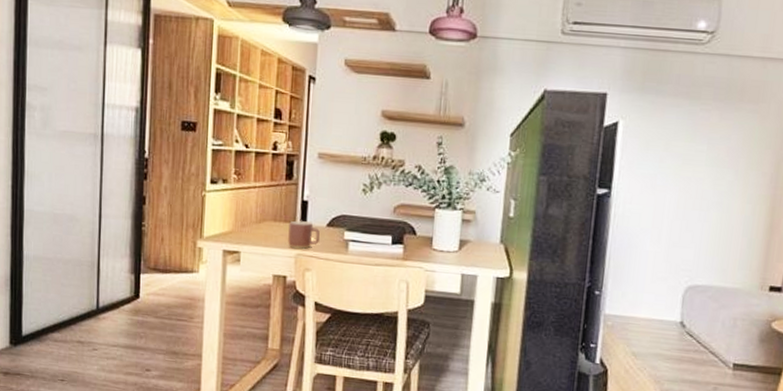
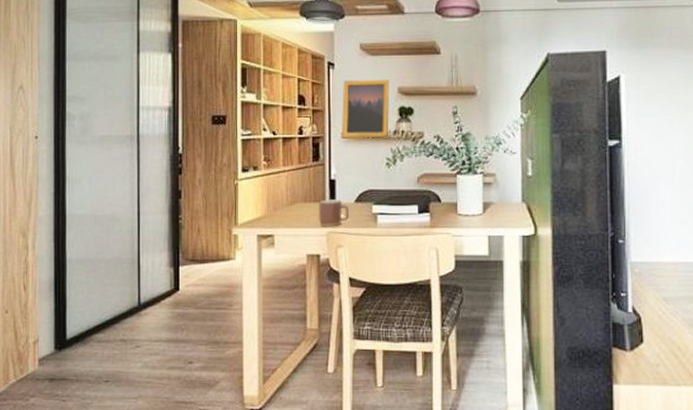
picture frame: none [317,97,373,163] -> present [341,80,389,139]

